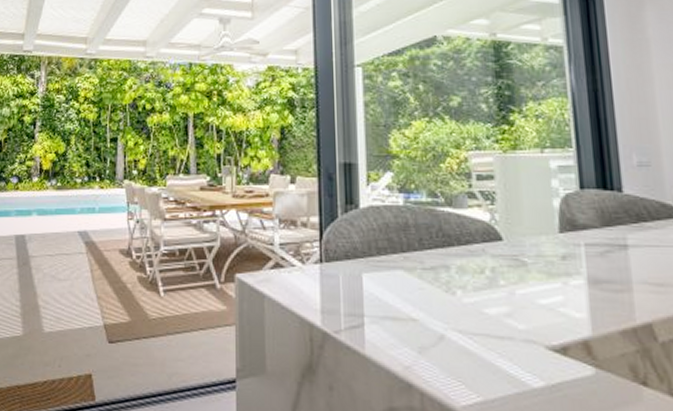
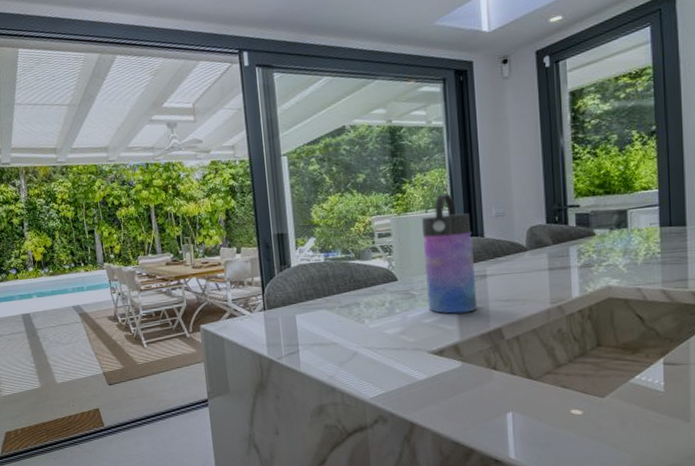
water bottle: none [534,130,617,296] -> present [421,193,478,314]

